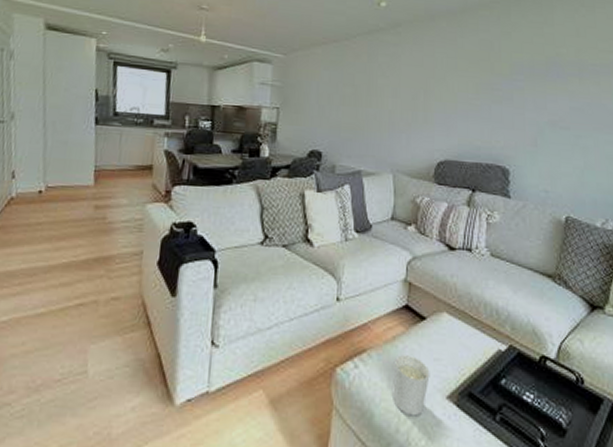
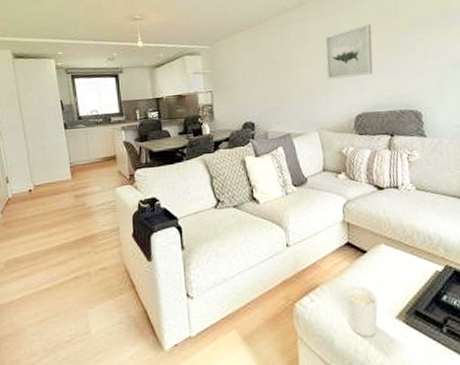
wall art: none [412,61,470,119] -> present [325,24,373,80]

